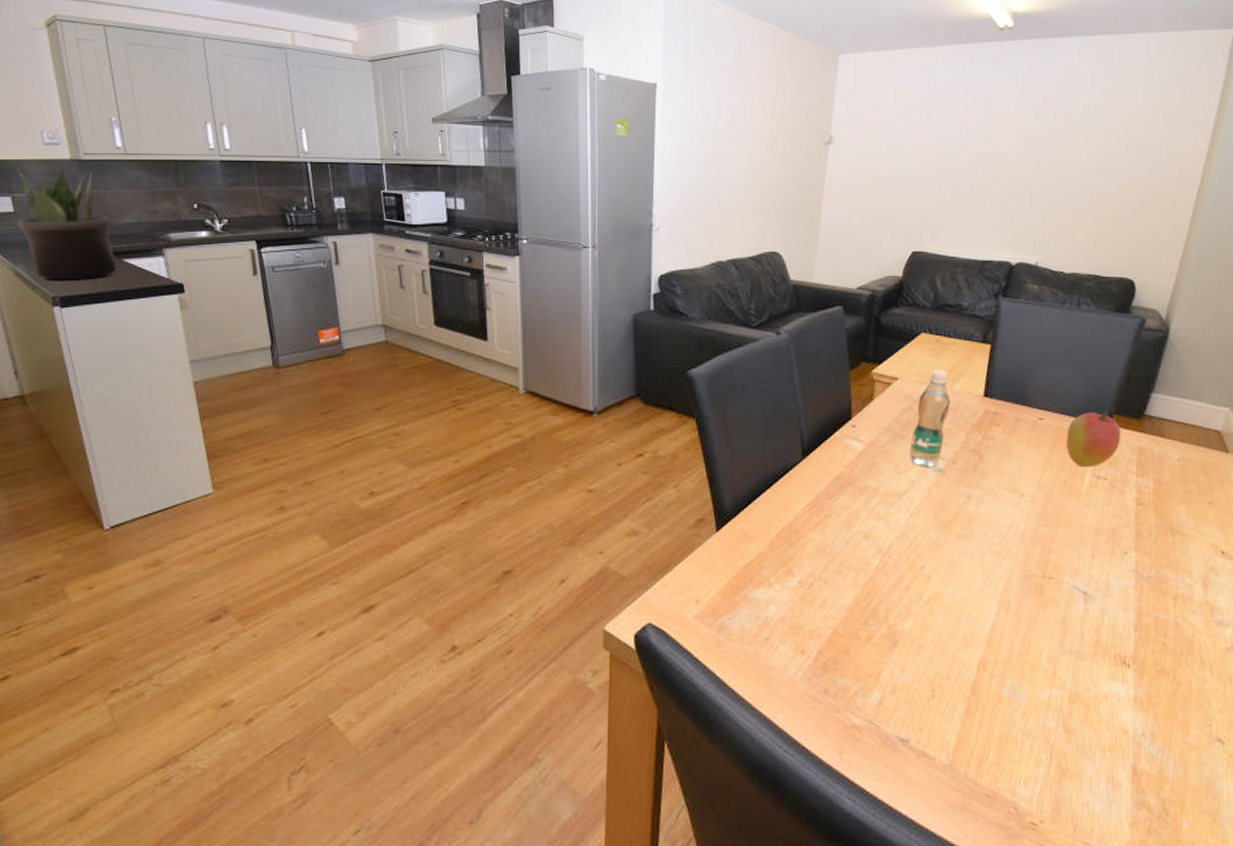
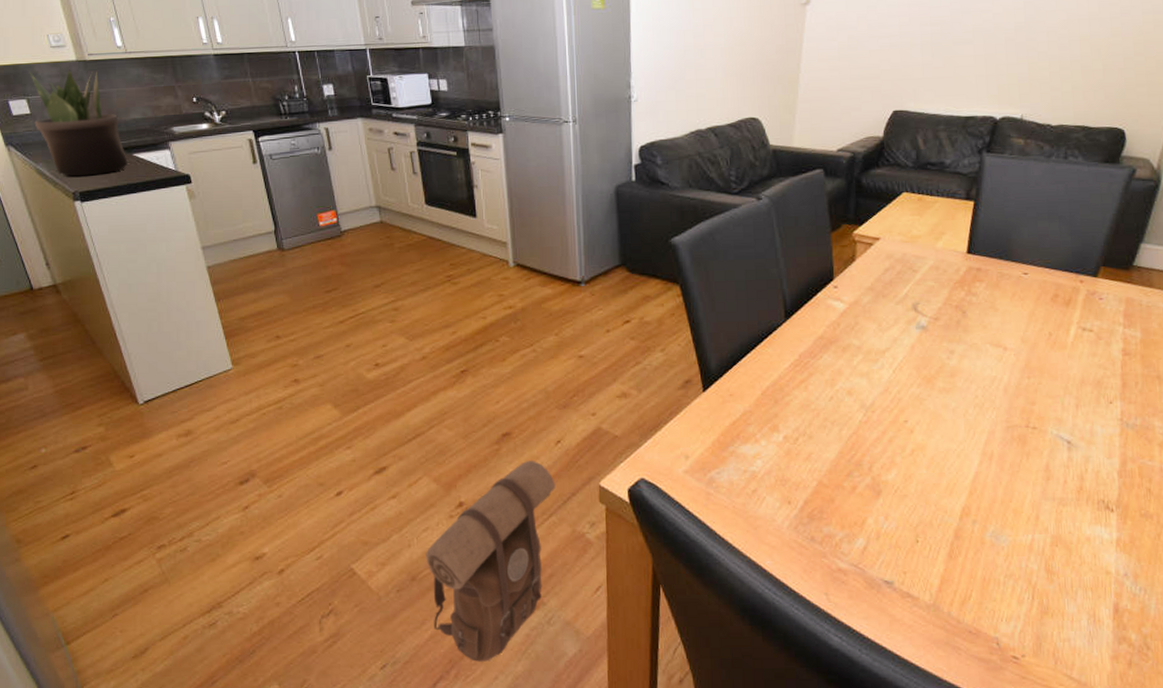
backpack: none [412,600,557,826] -> present [426,460,556,662]
bottle: present [910,369,951,467] -> none [892,228,933,325]
fruit: present [1066,412,1121,468] -> none [1051,264,1108,320]

